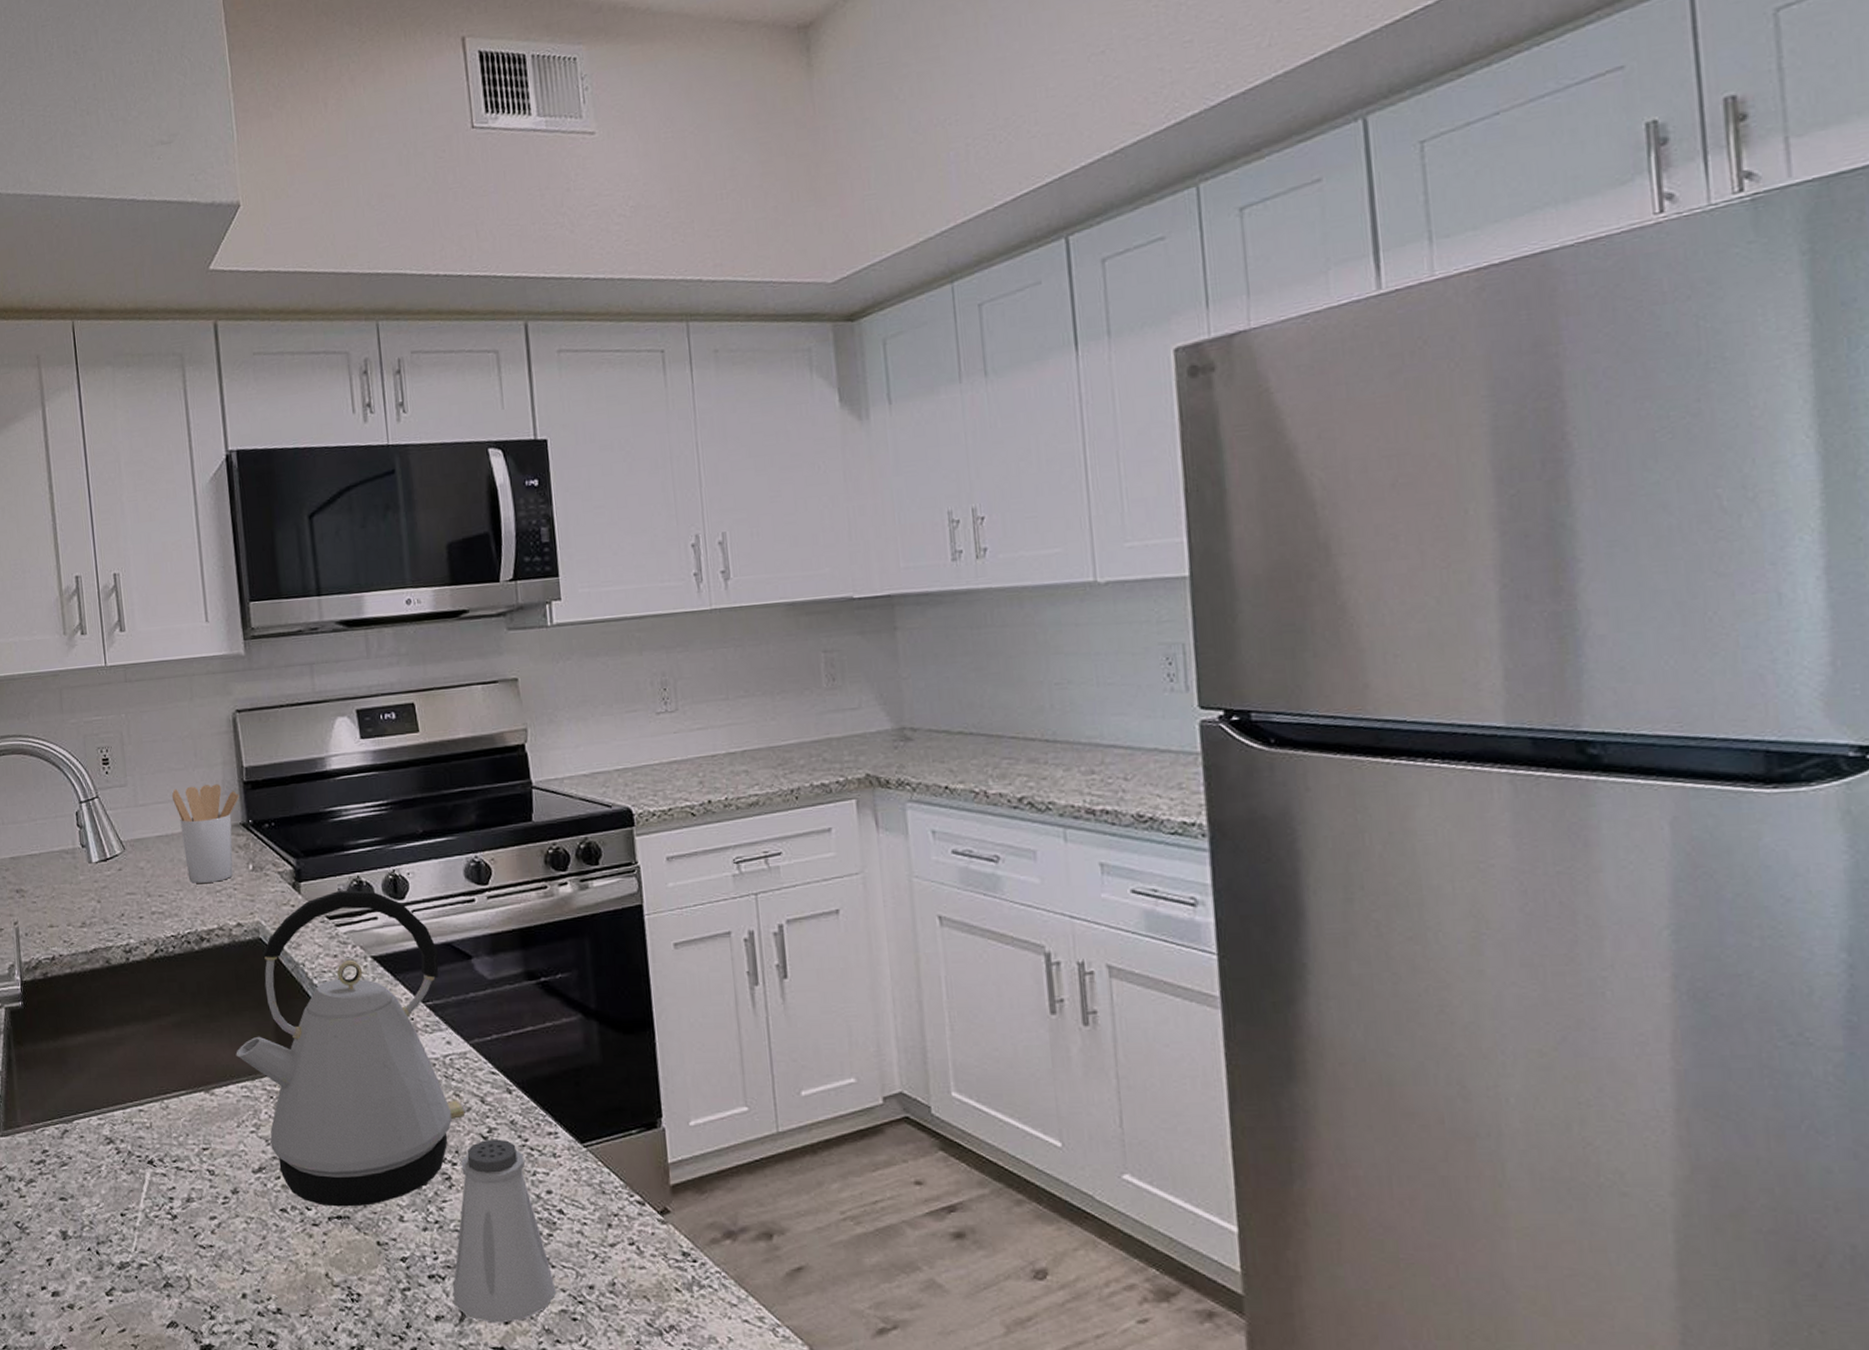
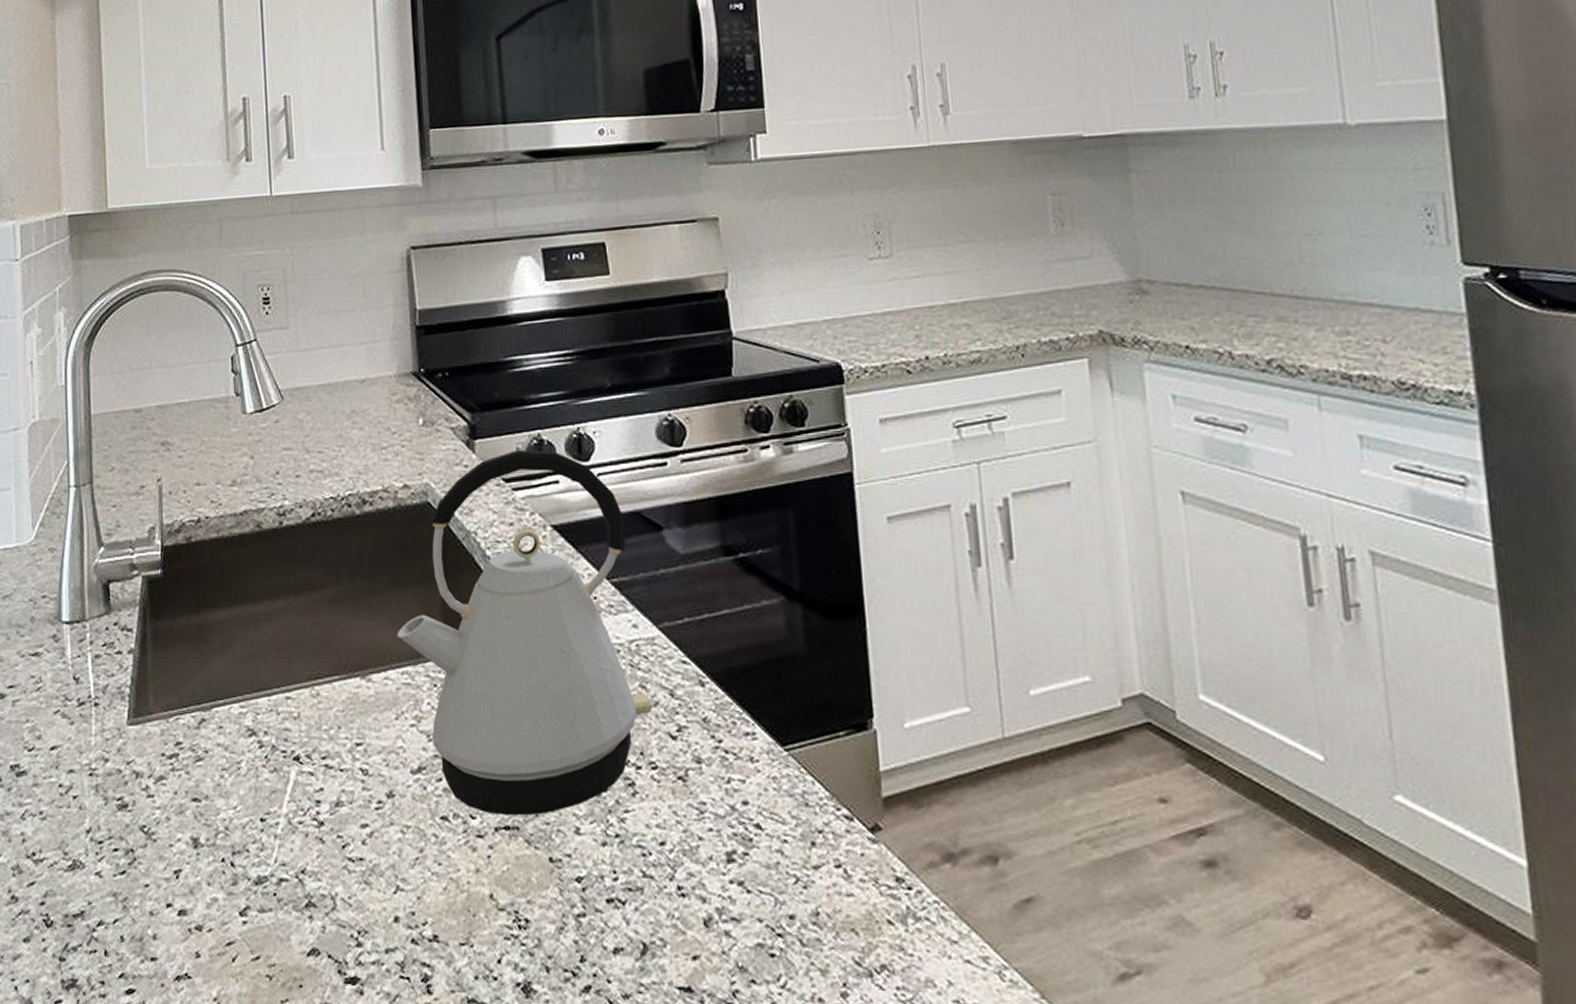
utensil holder: present [171,784,239,883] -> none [337,328,411,439]
saltshaker: present [452,1139,557,1323] -> none [634,739,752,958]

